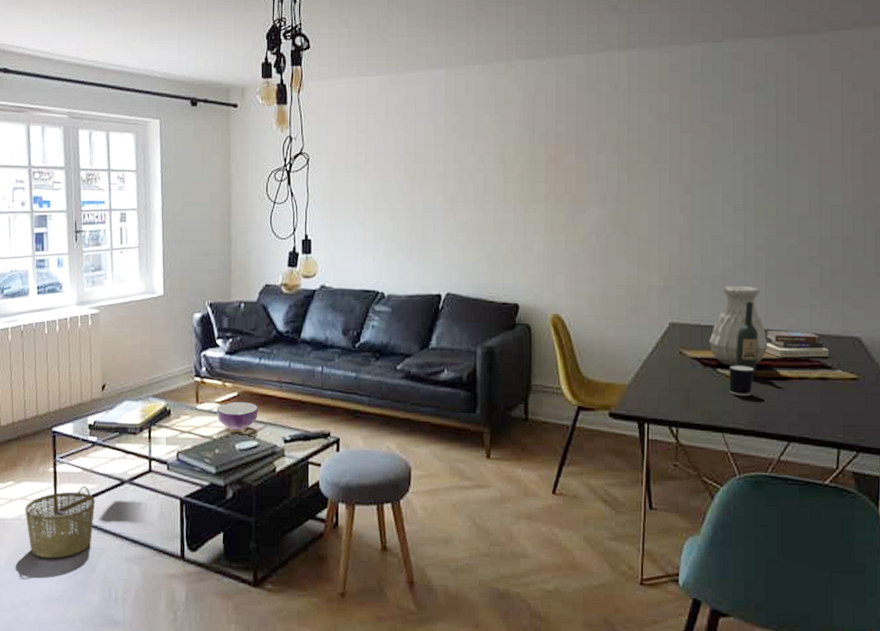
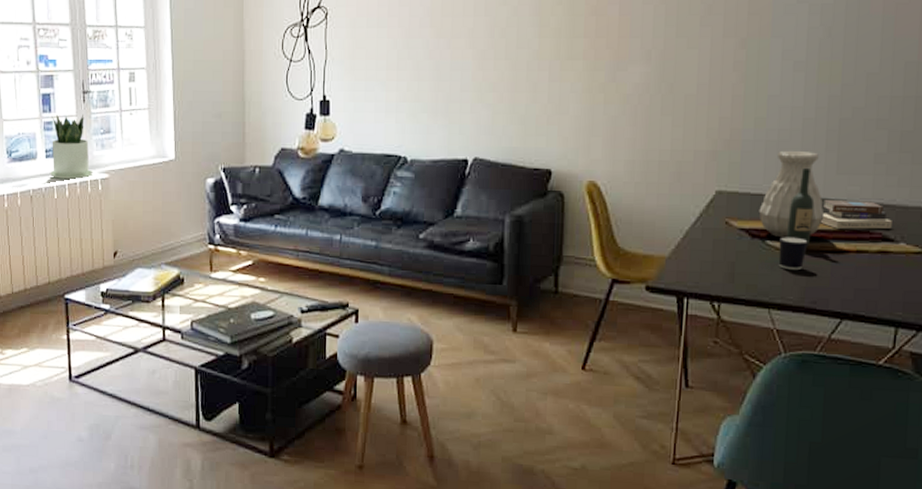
basket: present [24,486,96,559] -> none [39,354,110,426]
planter: none [40,252,84,315] -> present [49,113,93,179]
bowl: present [216,401,259,433] -> none [231,270,275,303]

